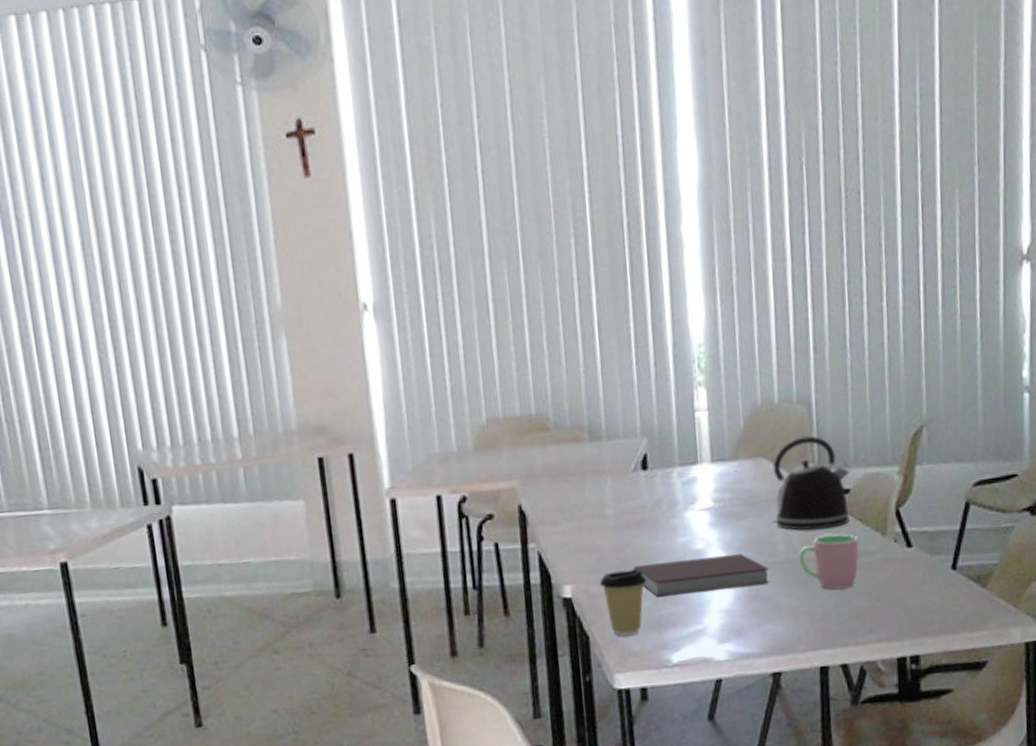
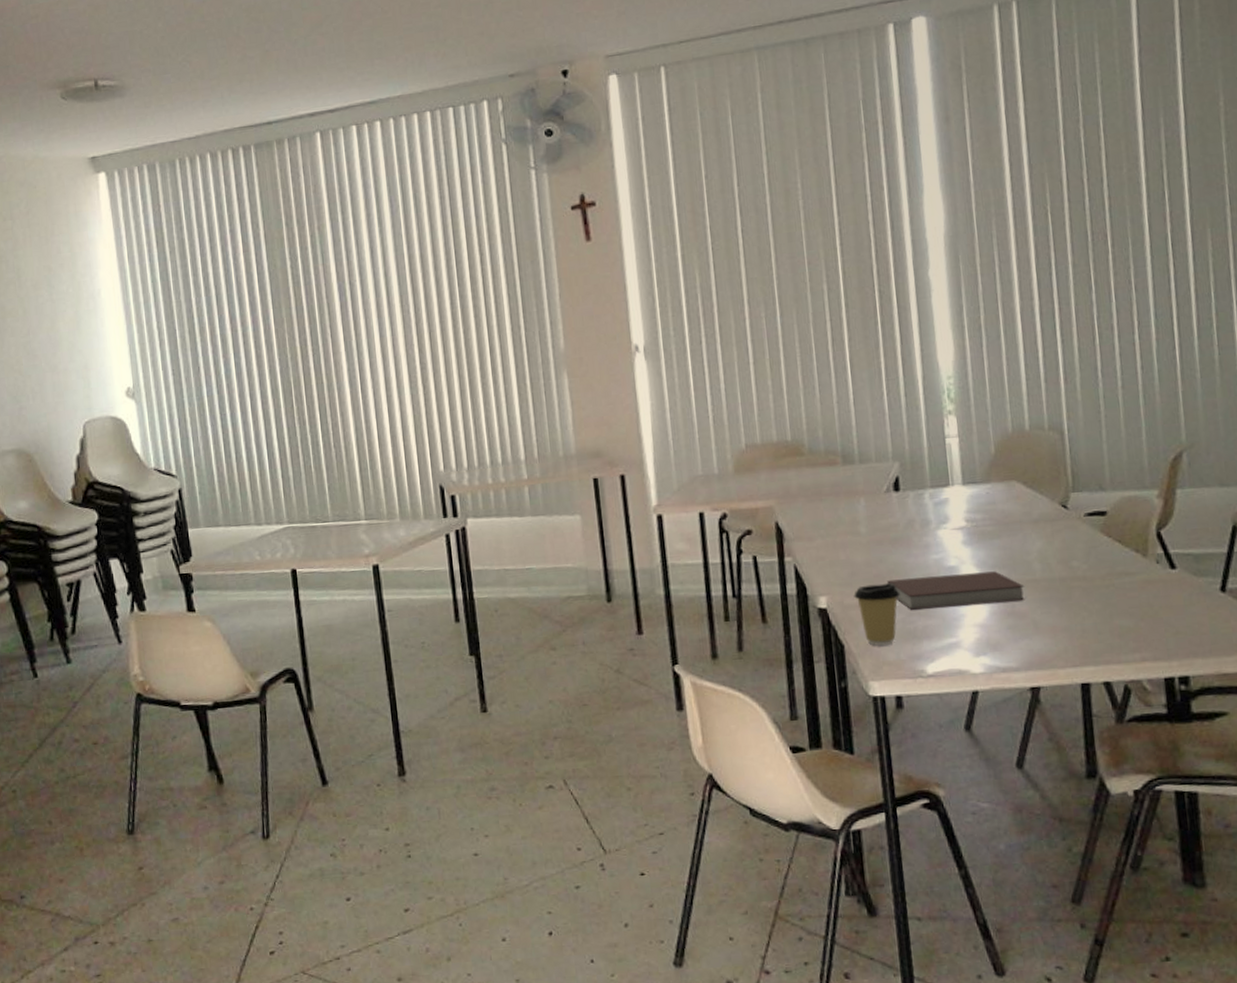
kettle: present [771,435,850,531] -> none [1025,460,1108,550]
cup: present [798,534,859,590] -> none [1054,554,1119,609]

